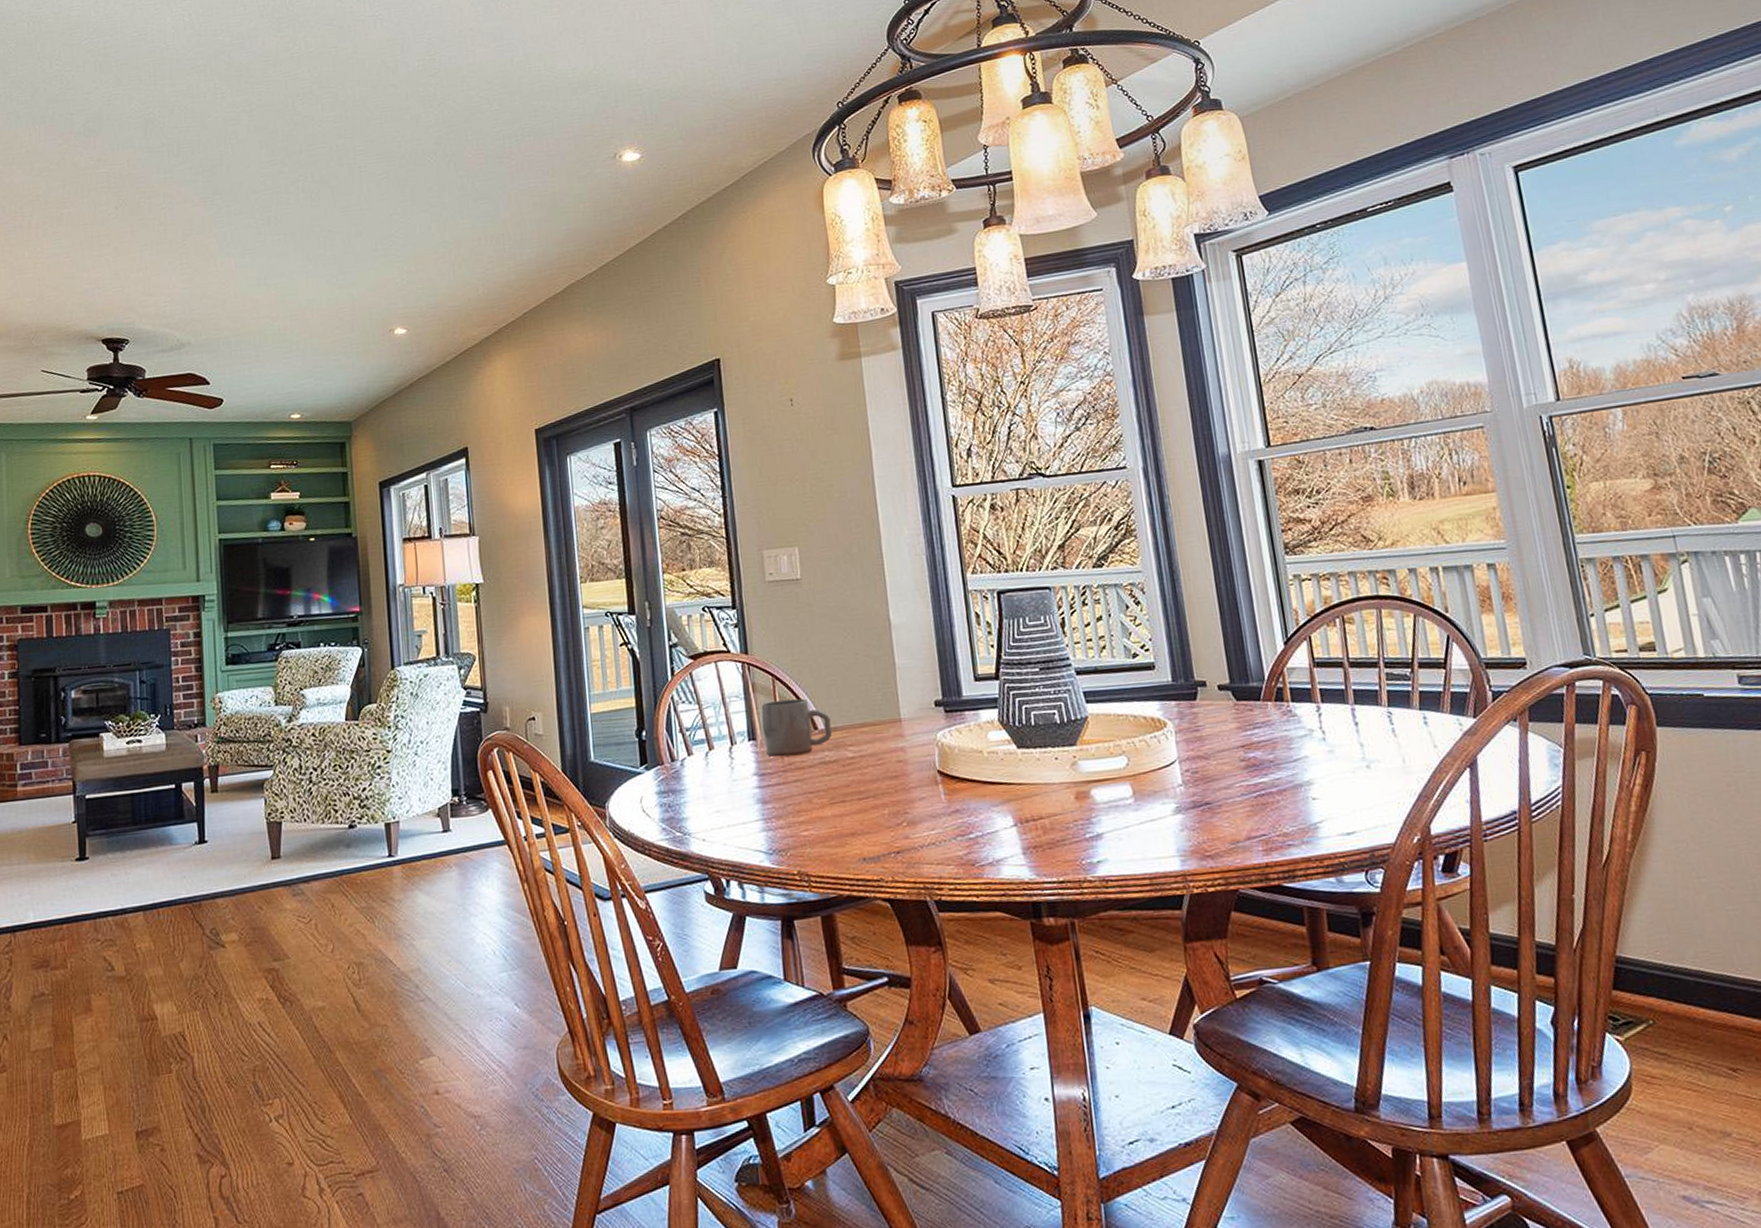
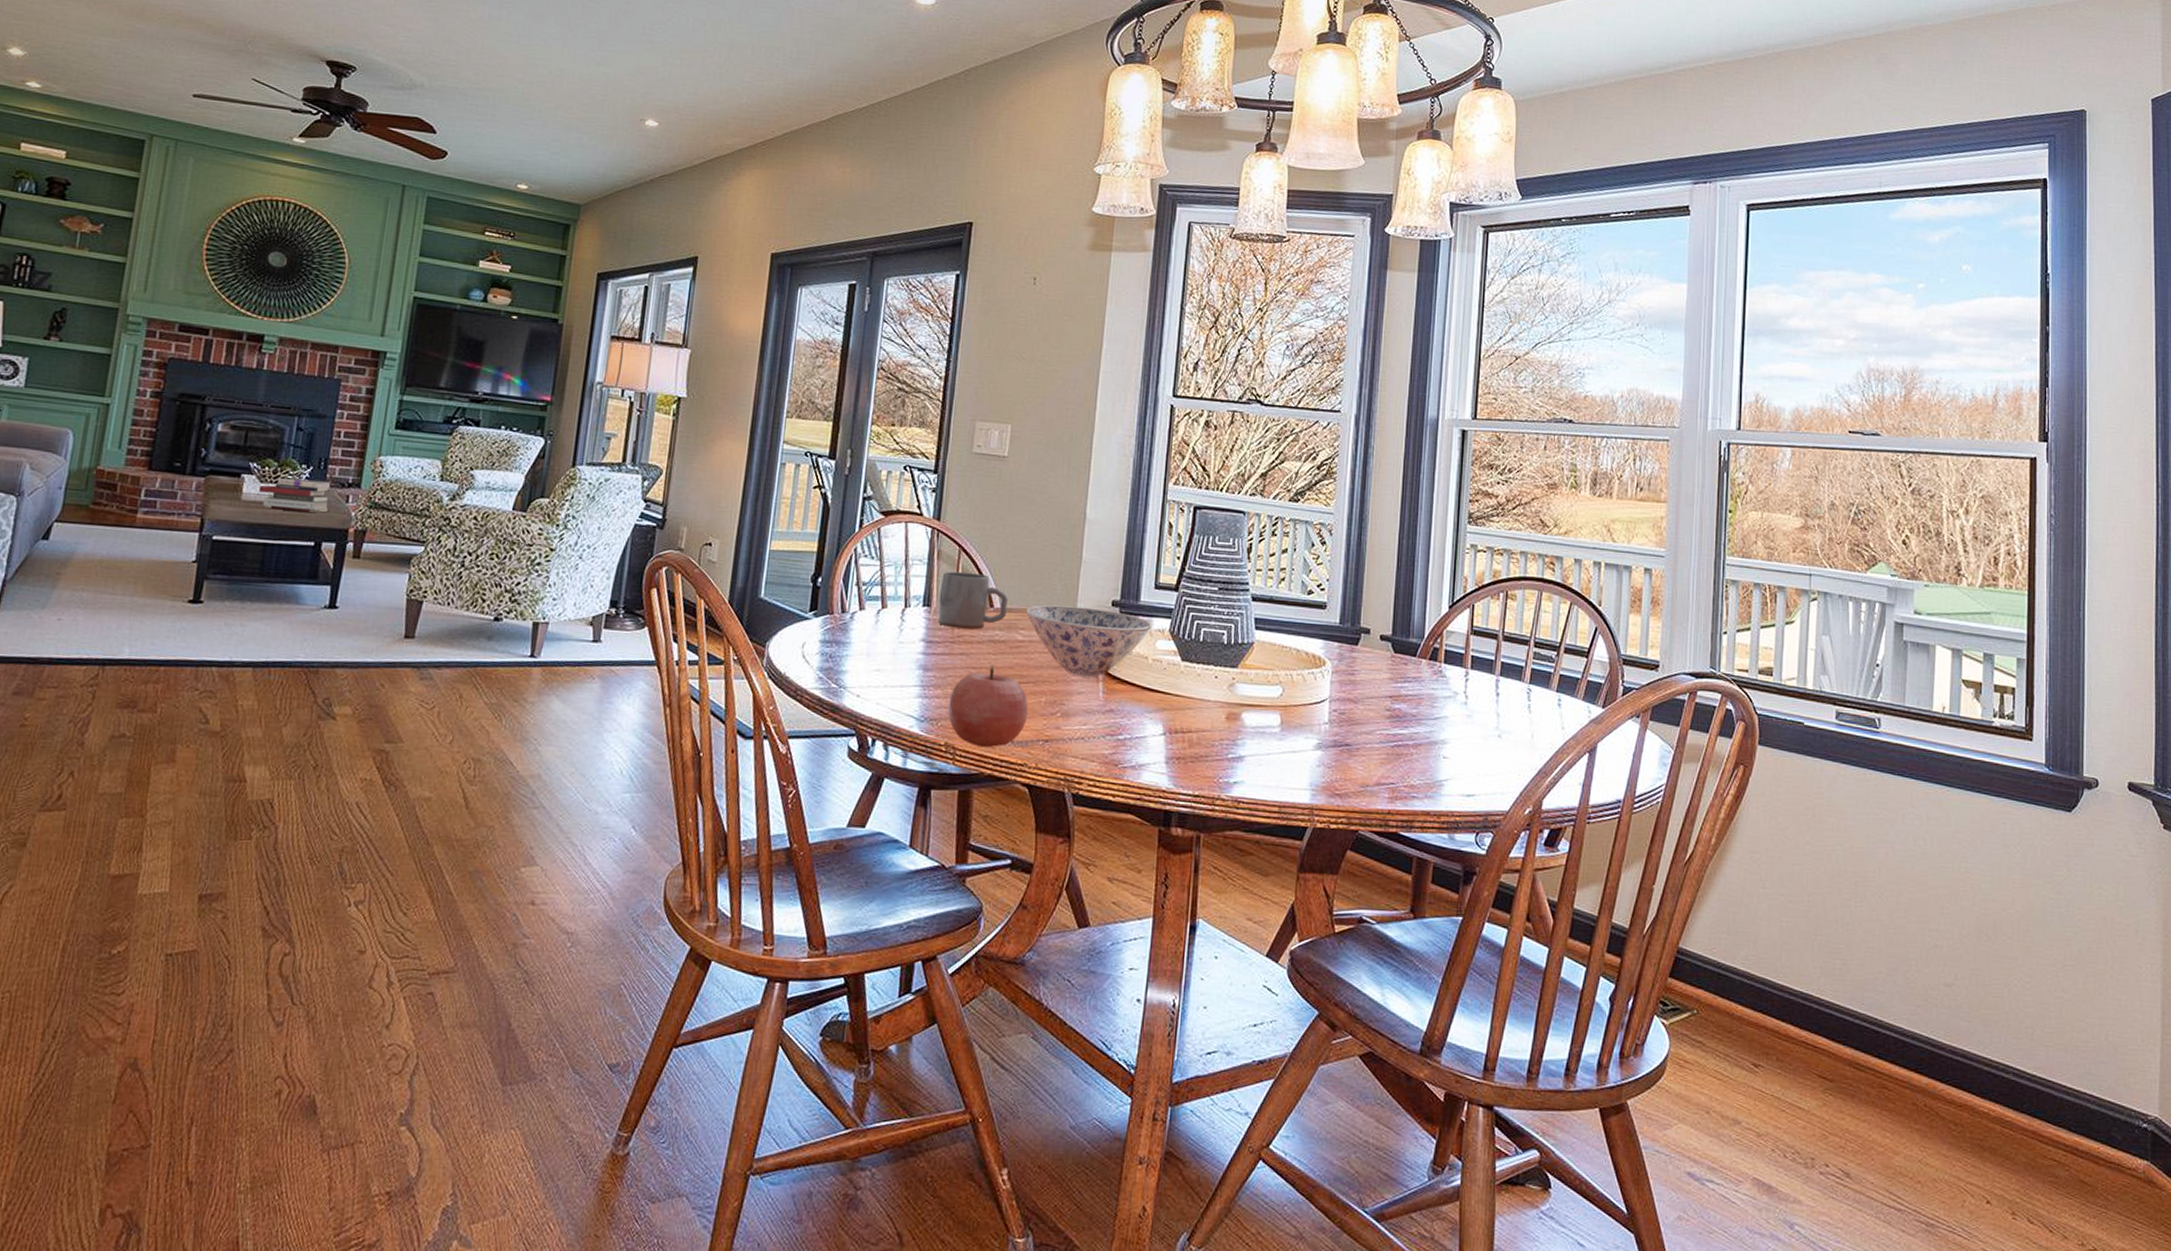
books: none [117,725,182,761] -> present [258,477,331,513]
fruit: none [792,786,875,870] -> present [947,665,1029,748]
bowl: none [850,711,981,783] -> present [1026,605,1153,678]

